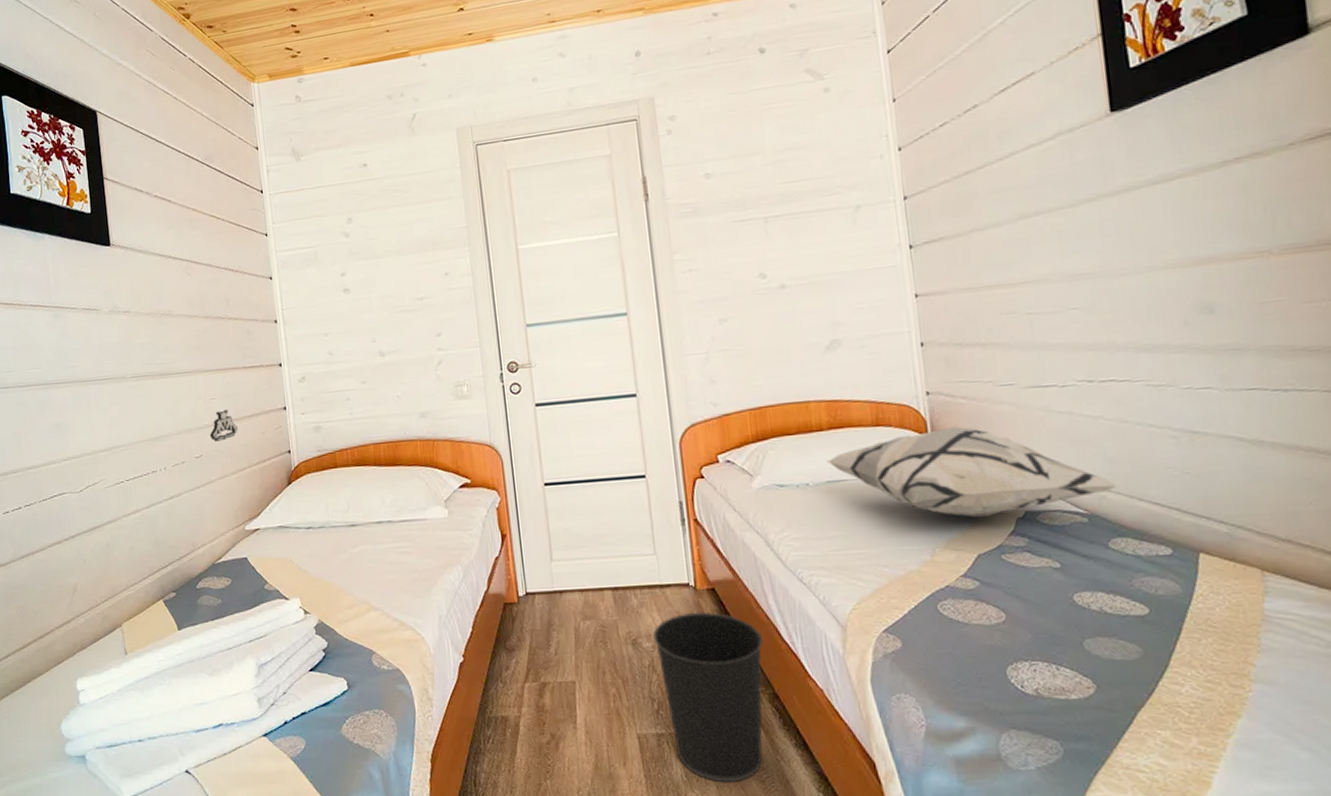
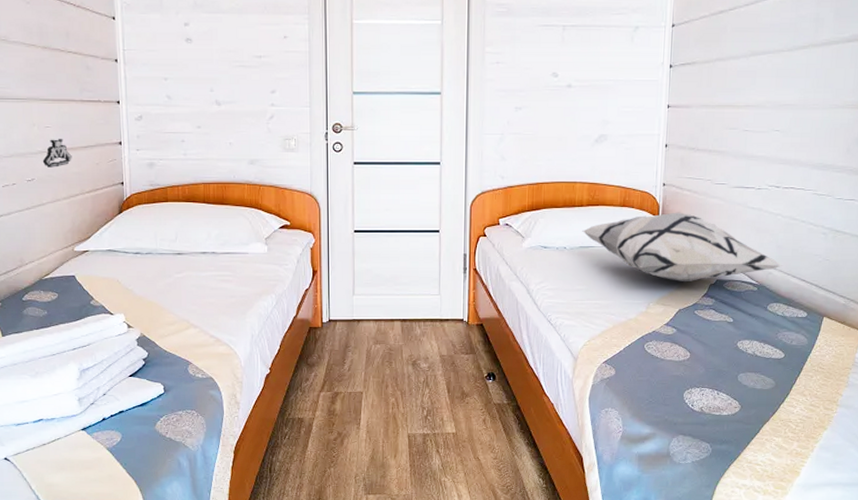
wastebasket: present [653,612,764,783] -> none [430,342,515,471]

